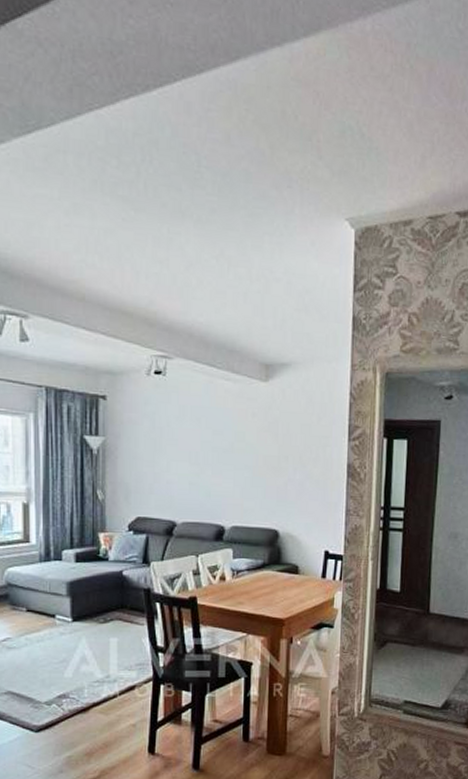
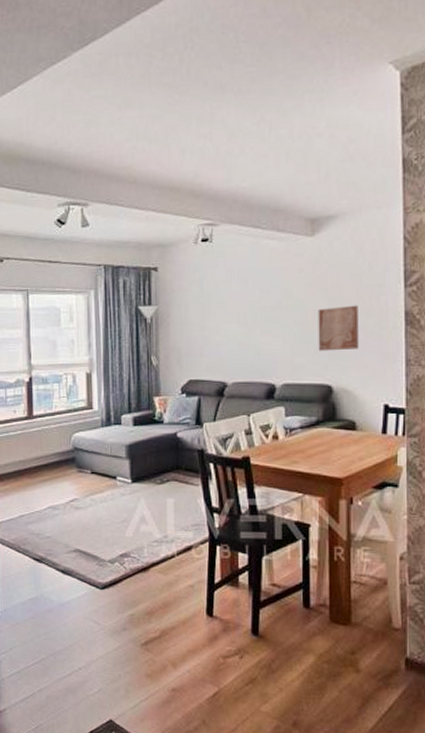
wall art: none [267,454,306,497] -> present [318,305,359,352]

